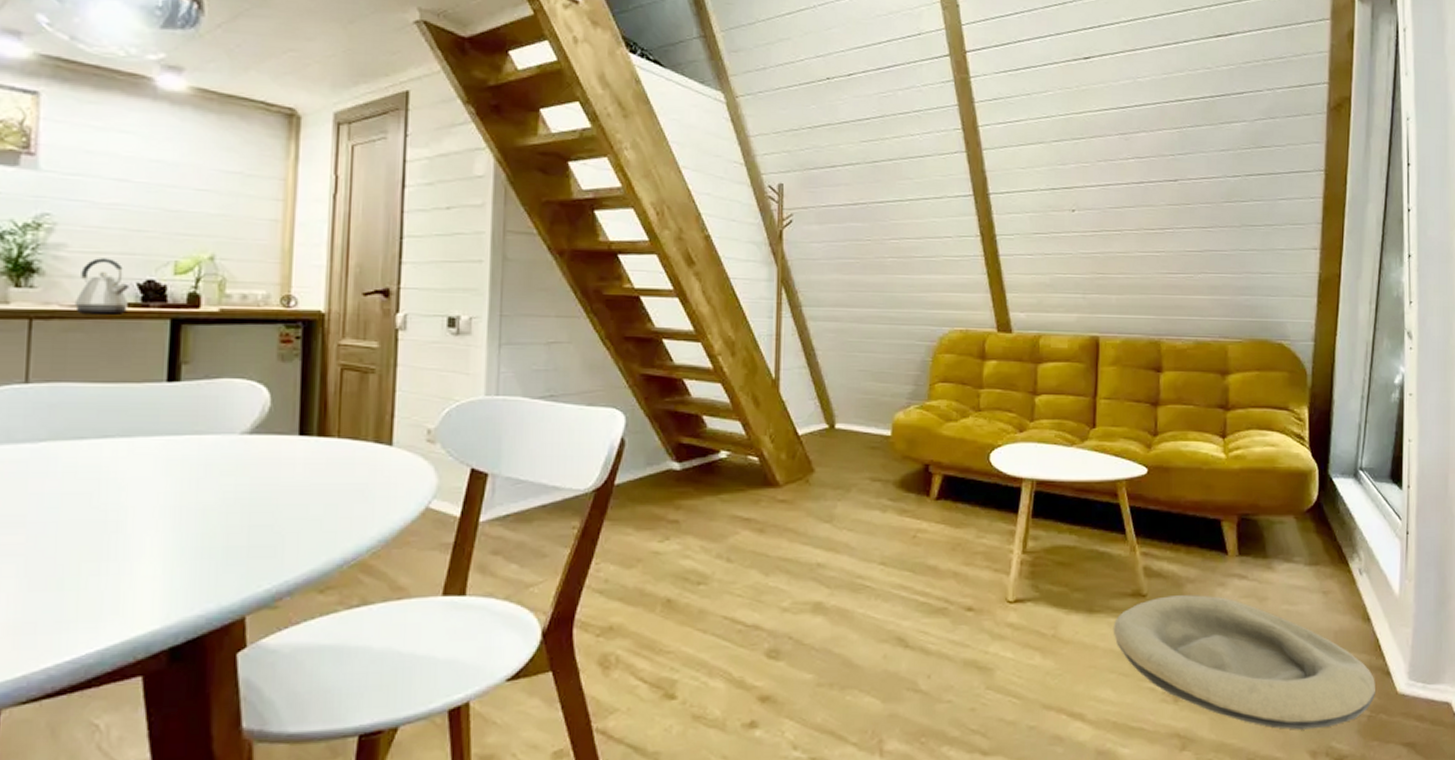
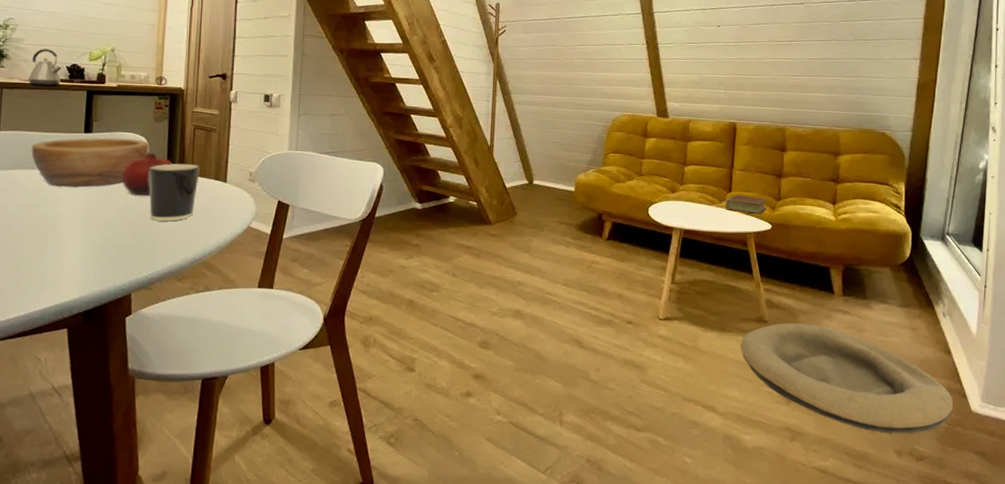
bowl: none [80,387,272,463] -> present [31,137,150,188]
fruit: none [228,406,309,471] -> present [122,152,173,196]
mug: none [270,420,351,507] -> present [148,163,200,222]
book: none [1088,430,1141,456] -> present [725,194,767,215]

